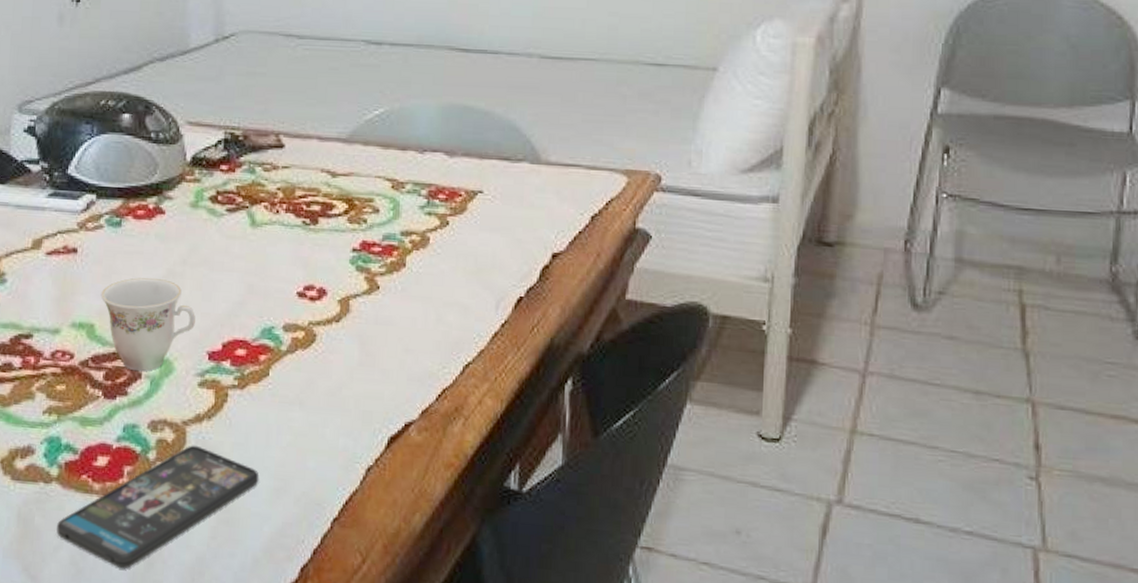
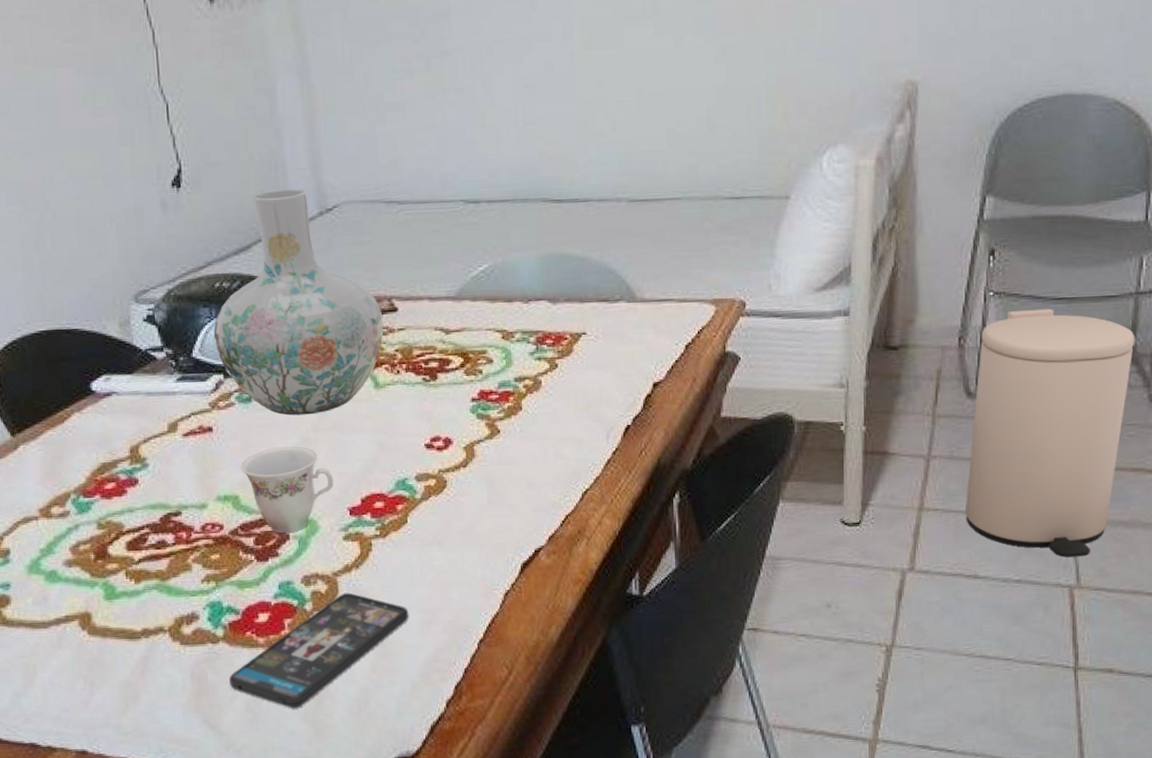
vase: none [92,13,268,247] -> present [214,189,384,416]
pedal bin: none [906,217,1117,514] -> present [965,308,1135,558]

